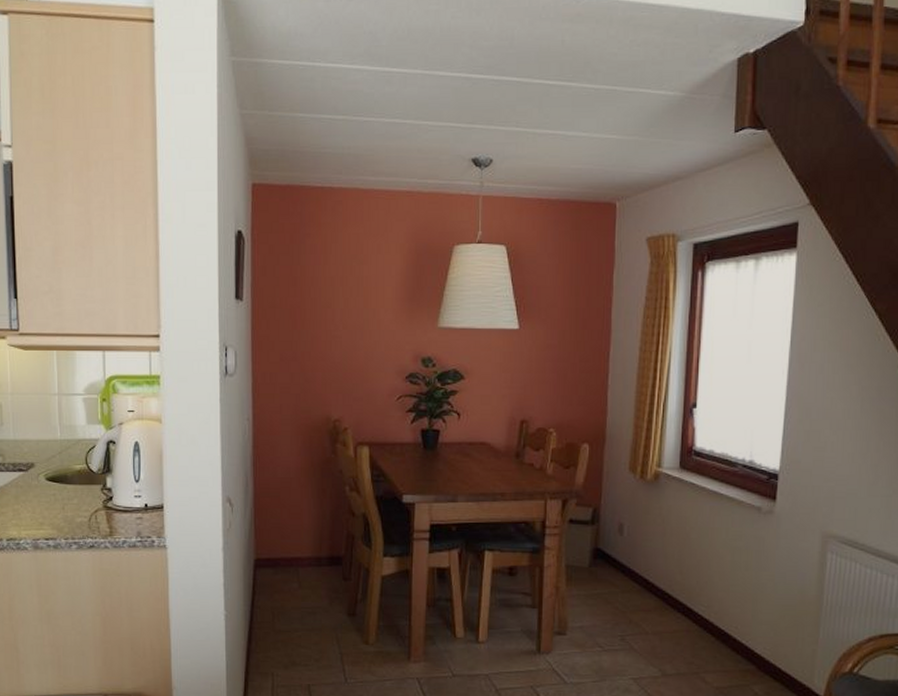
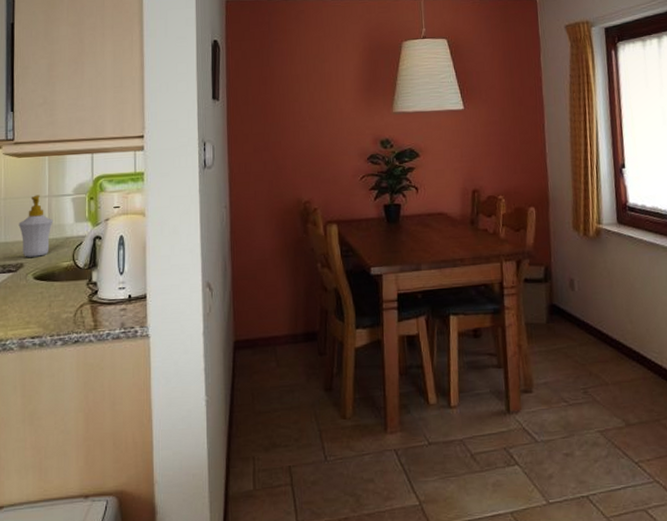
soap bottle: none [27,392,64,457] -> present [18,195,53,257]

